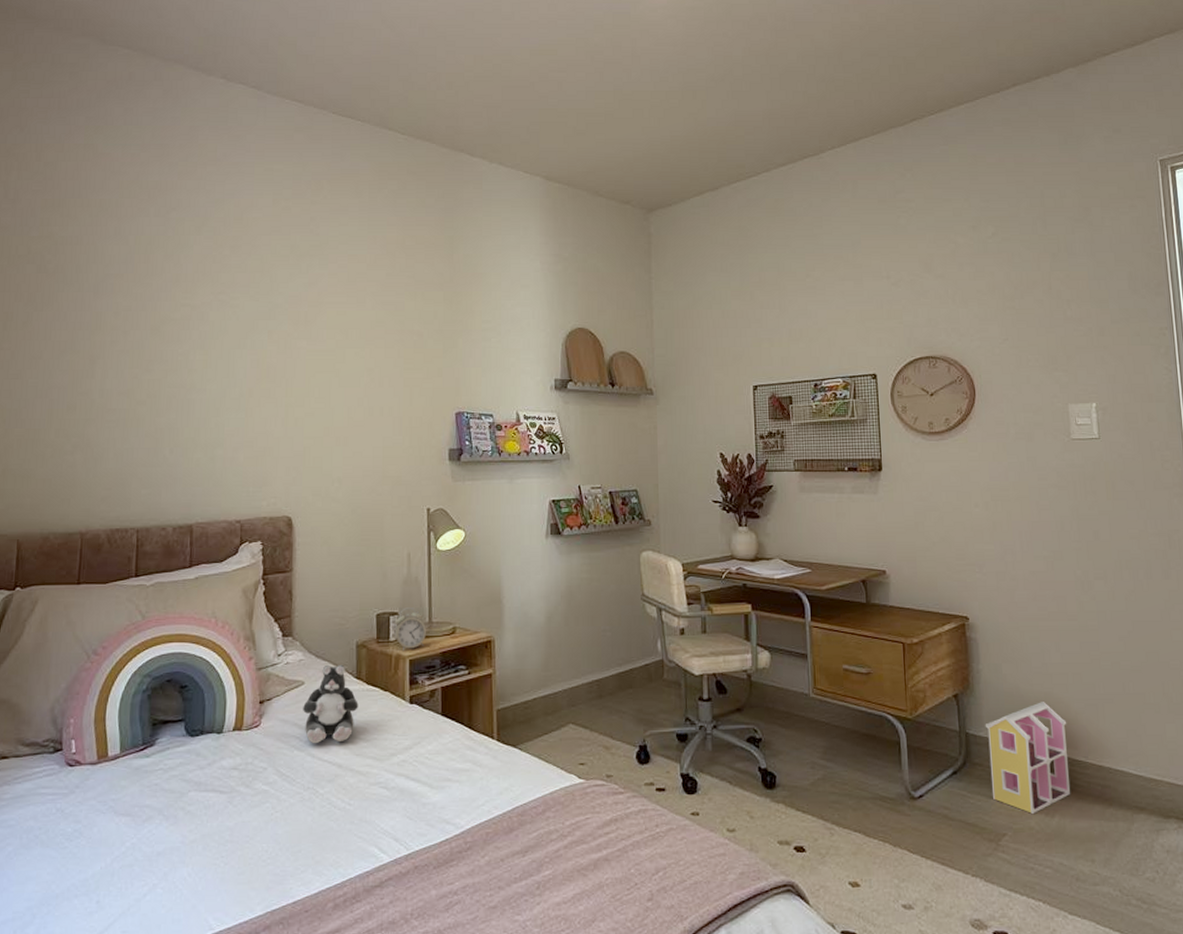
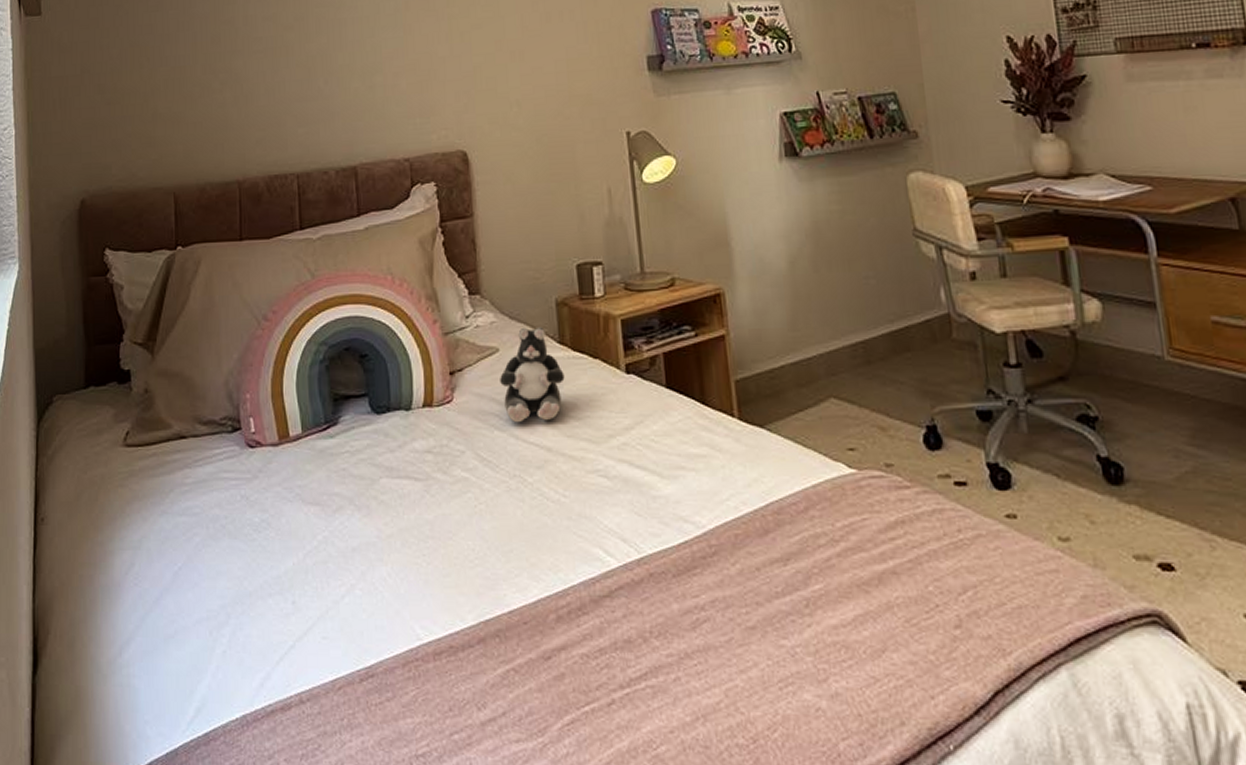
alarm clock: present [394,607,426,652] -> none [599,255,639,310]

